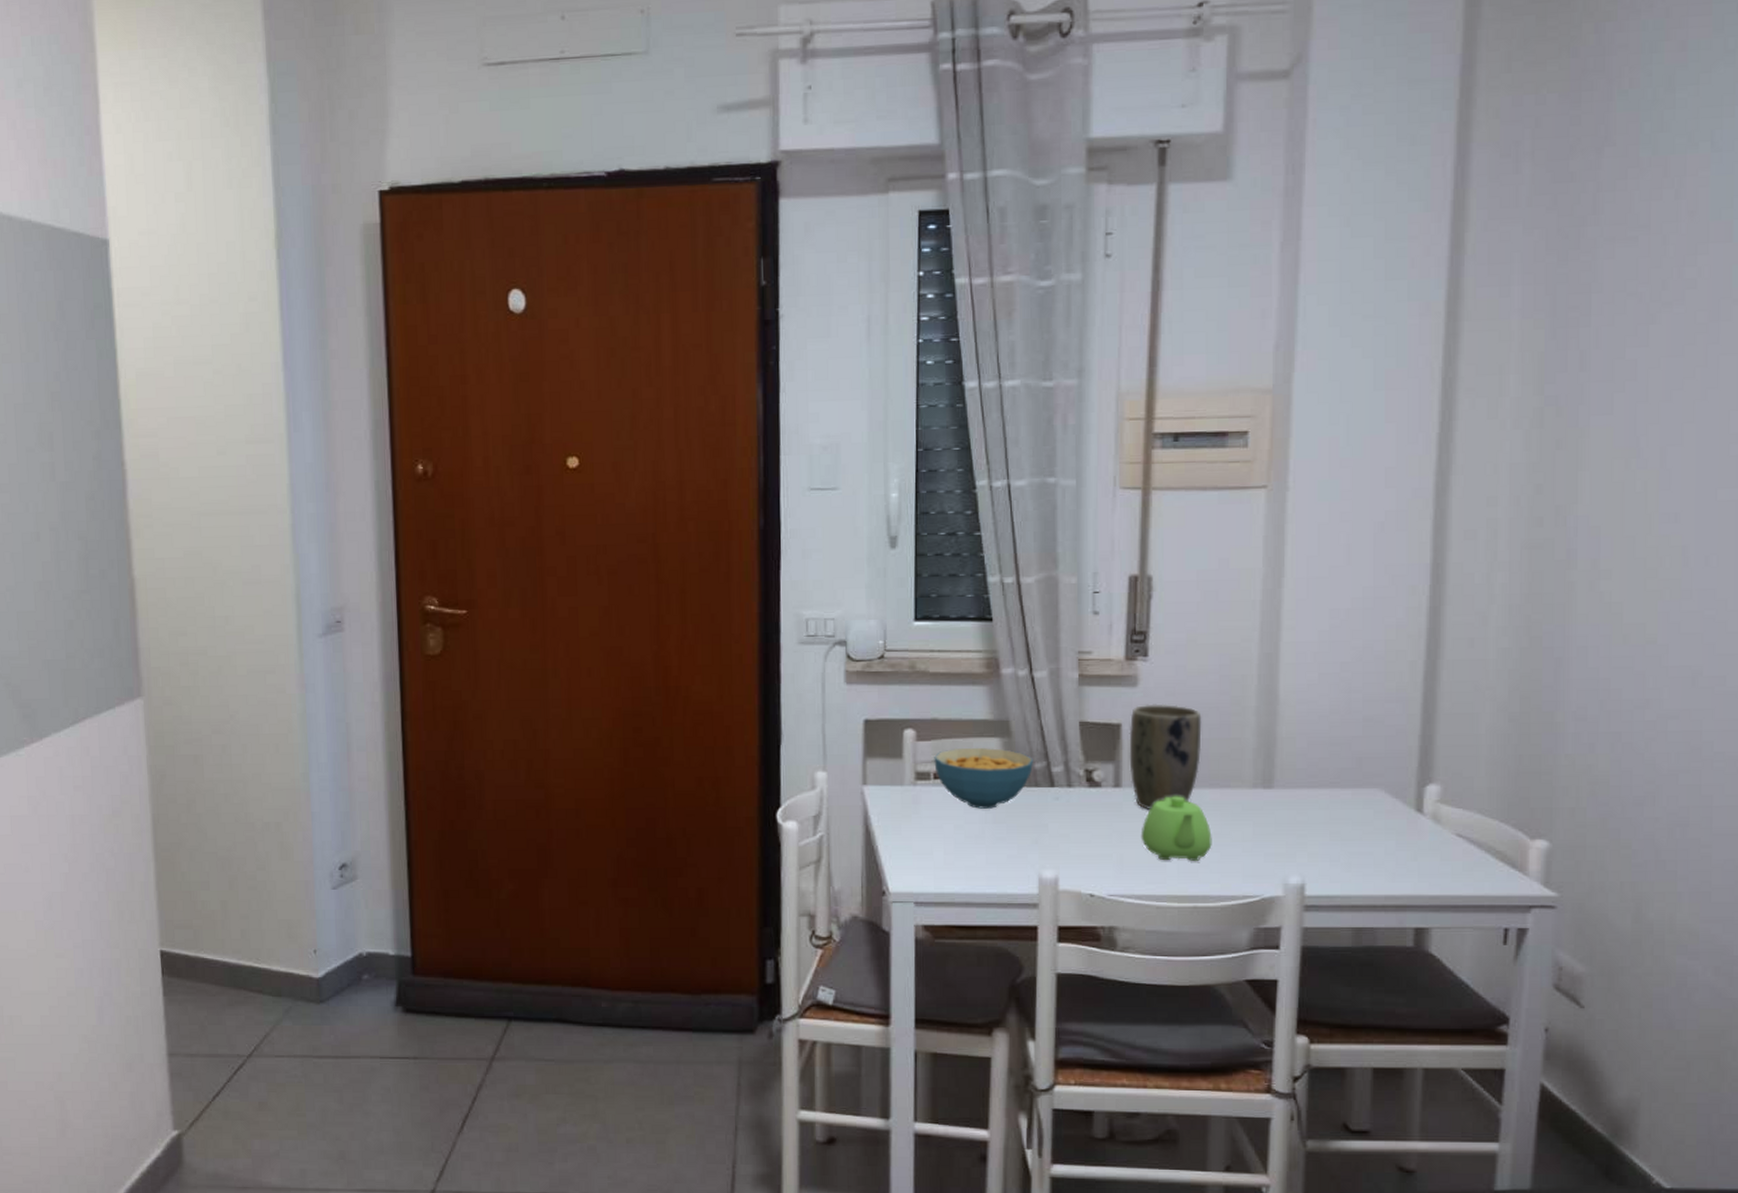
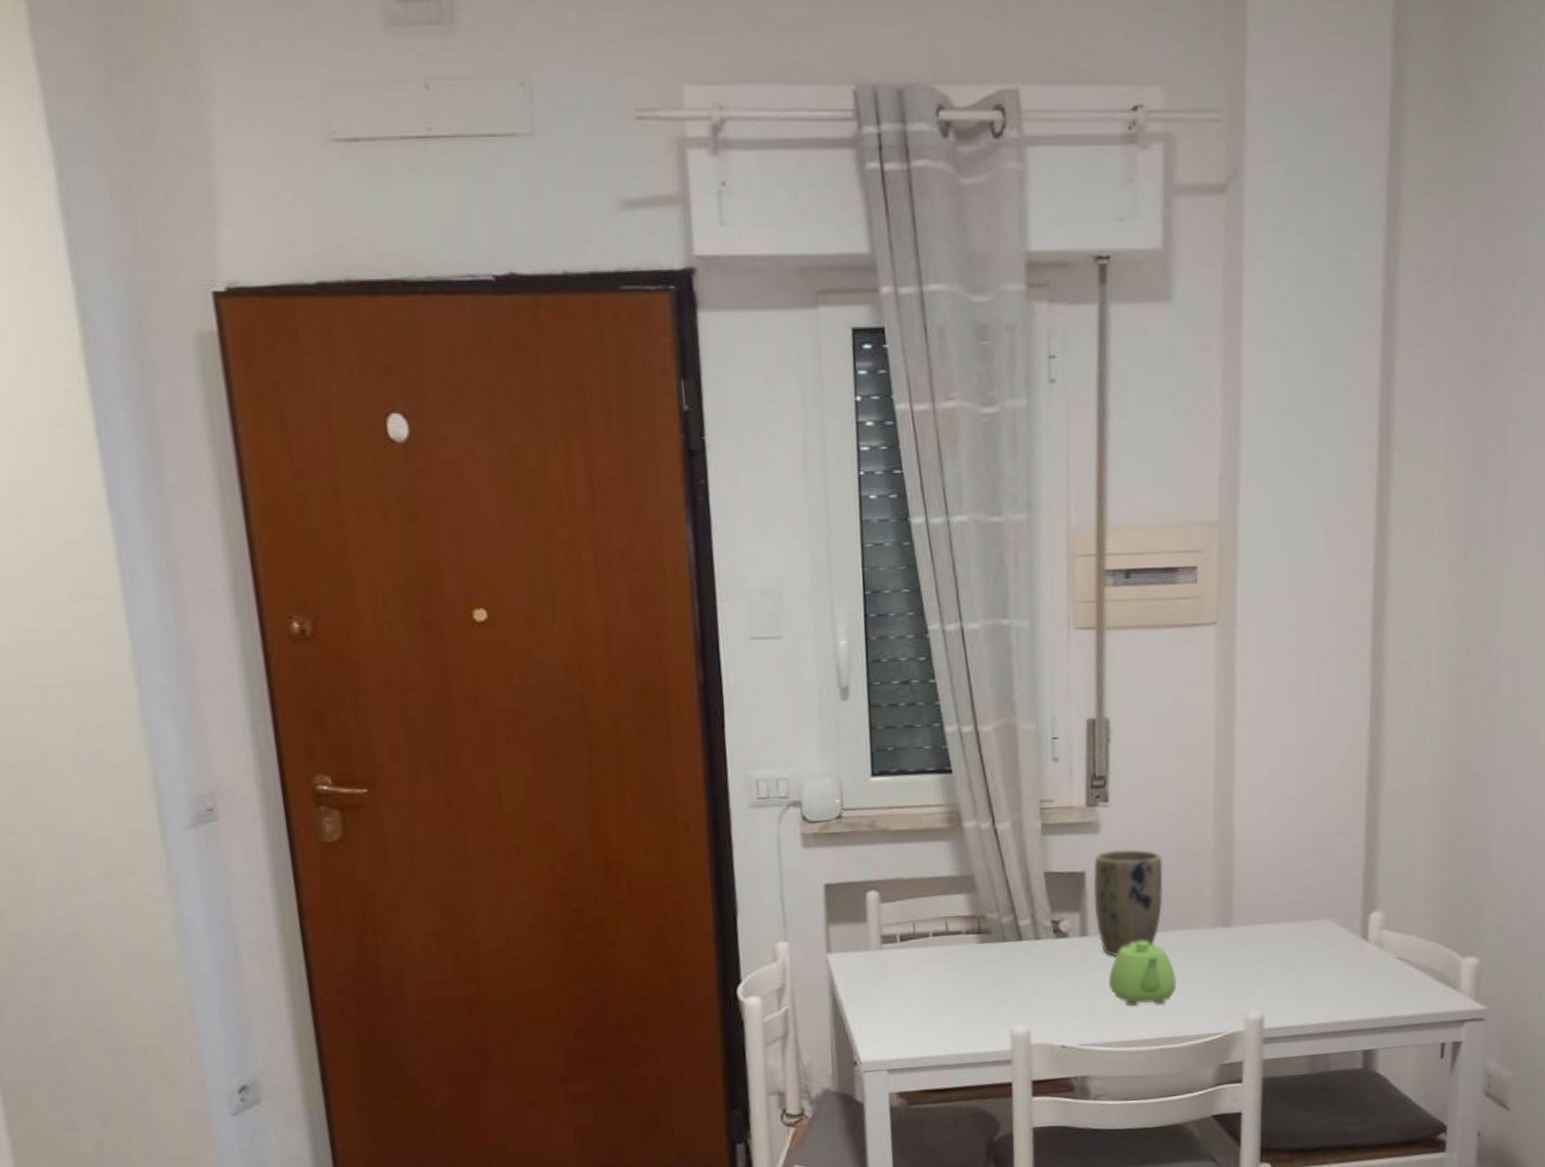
cereal bowl: present [934,747,1033,809] -> none [899,905,1000,969]

